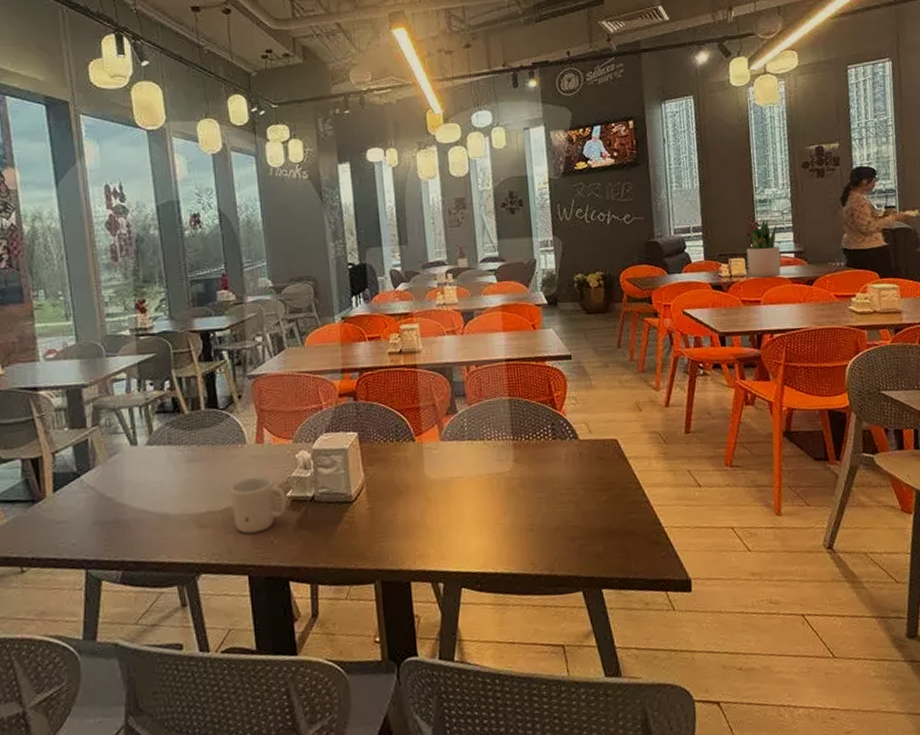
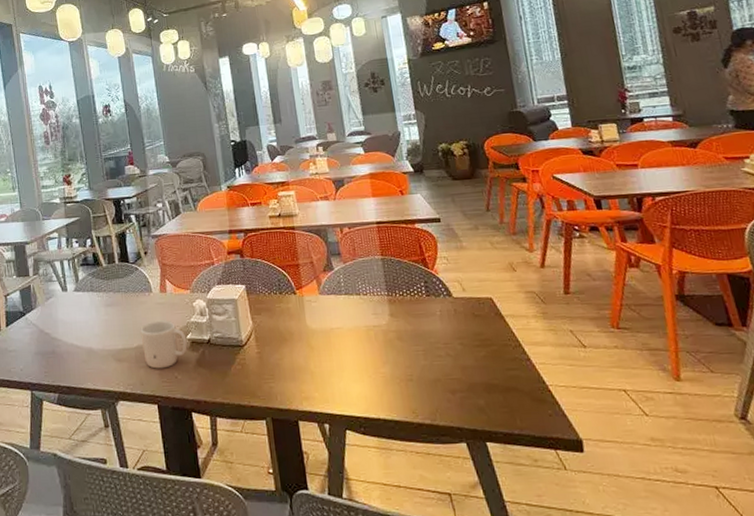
planter: present [746,219,781,278] -> none [617,85,659,142]

